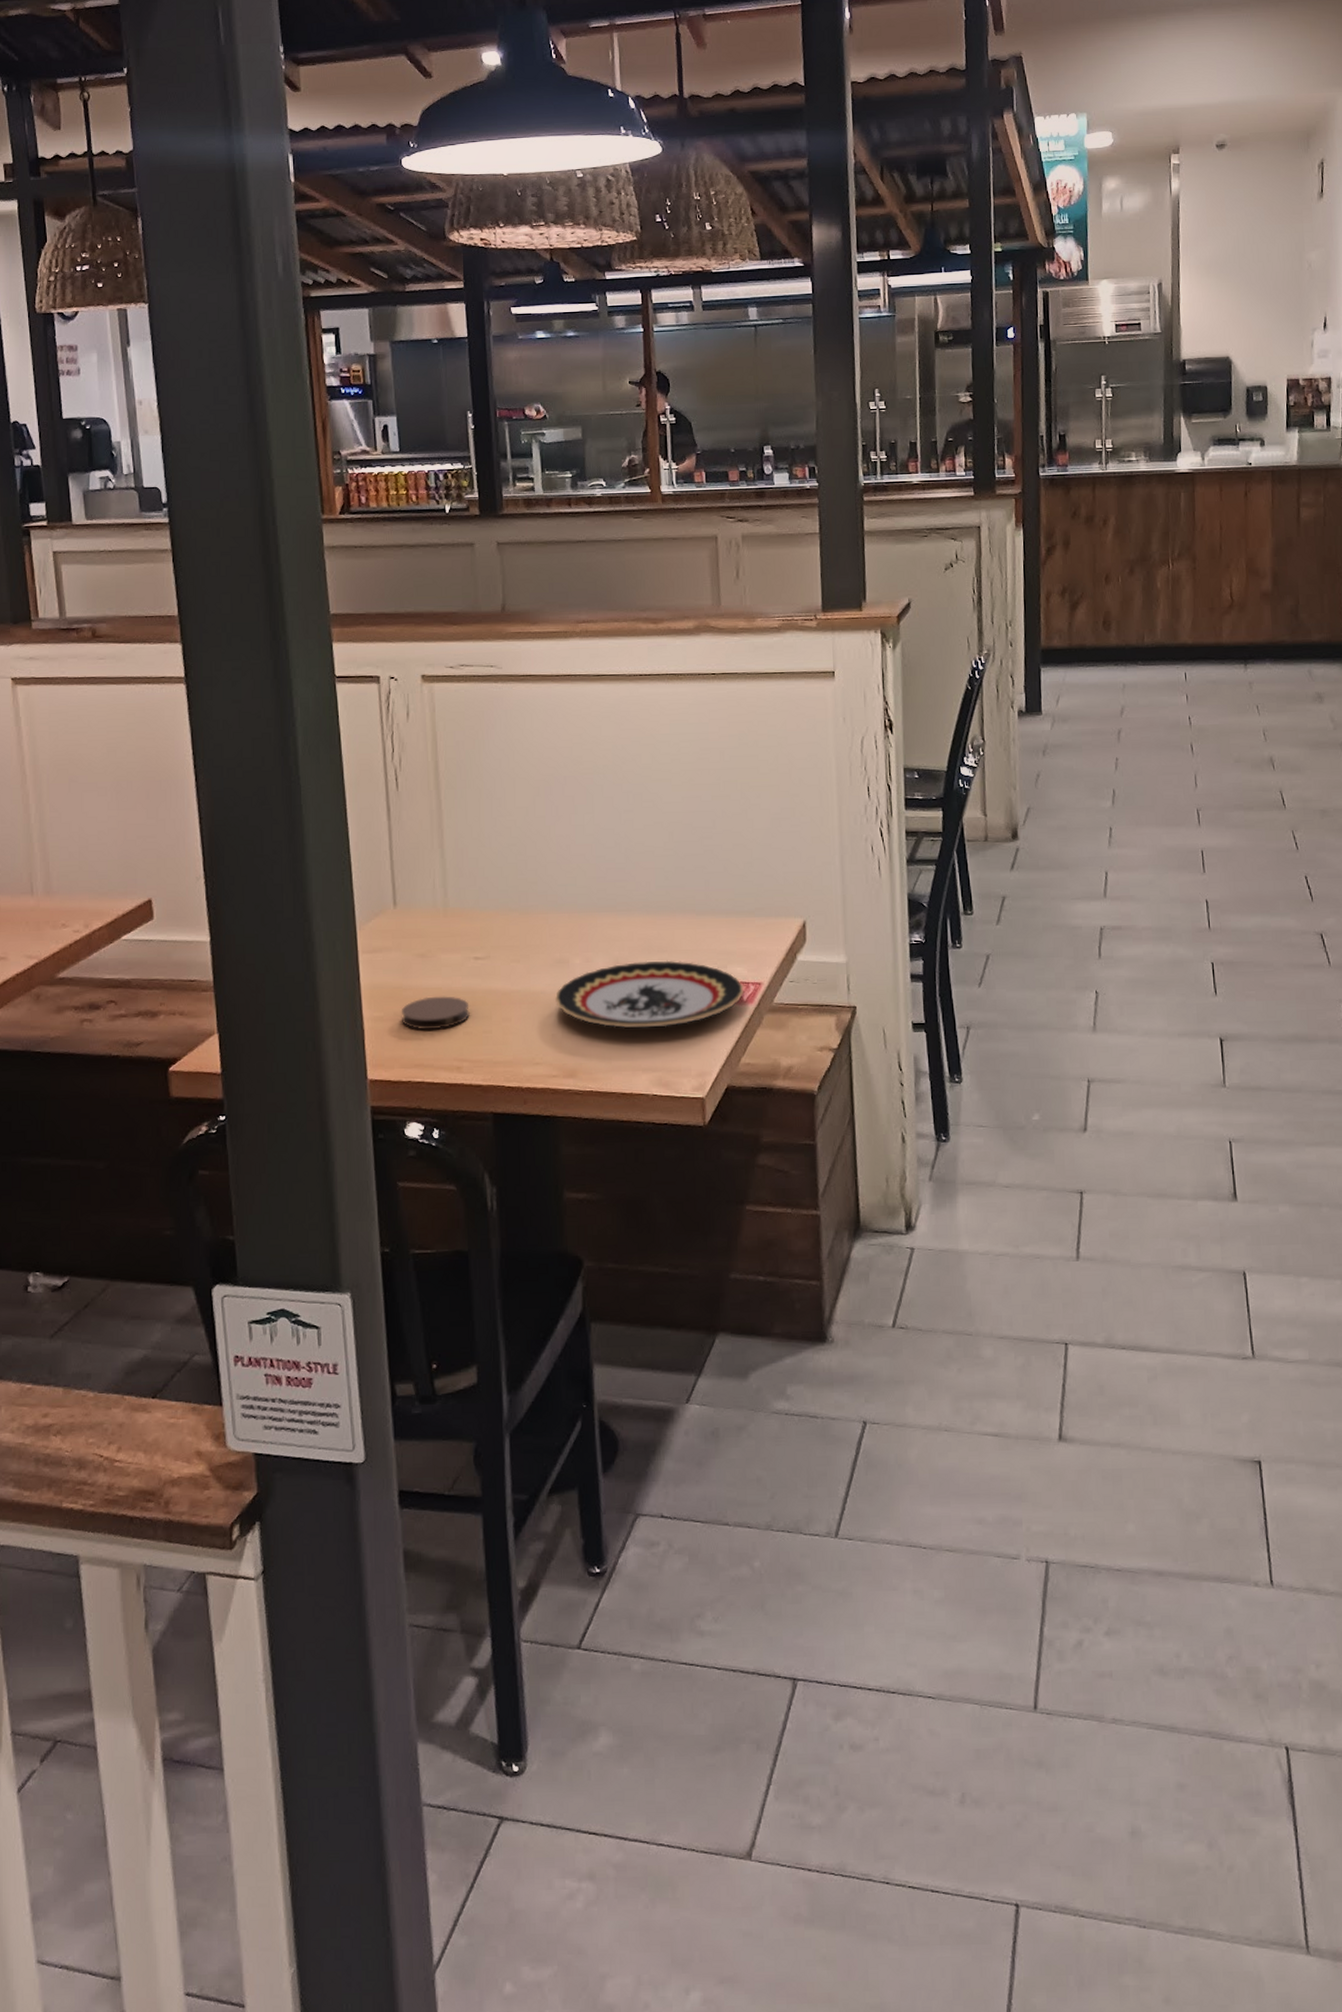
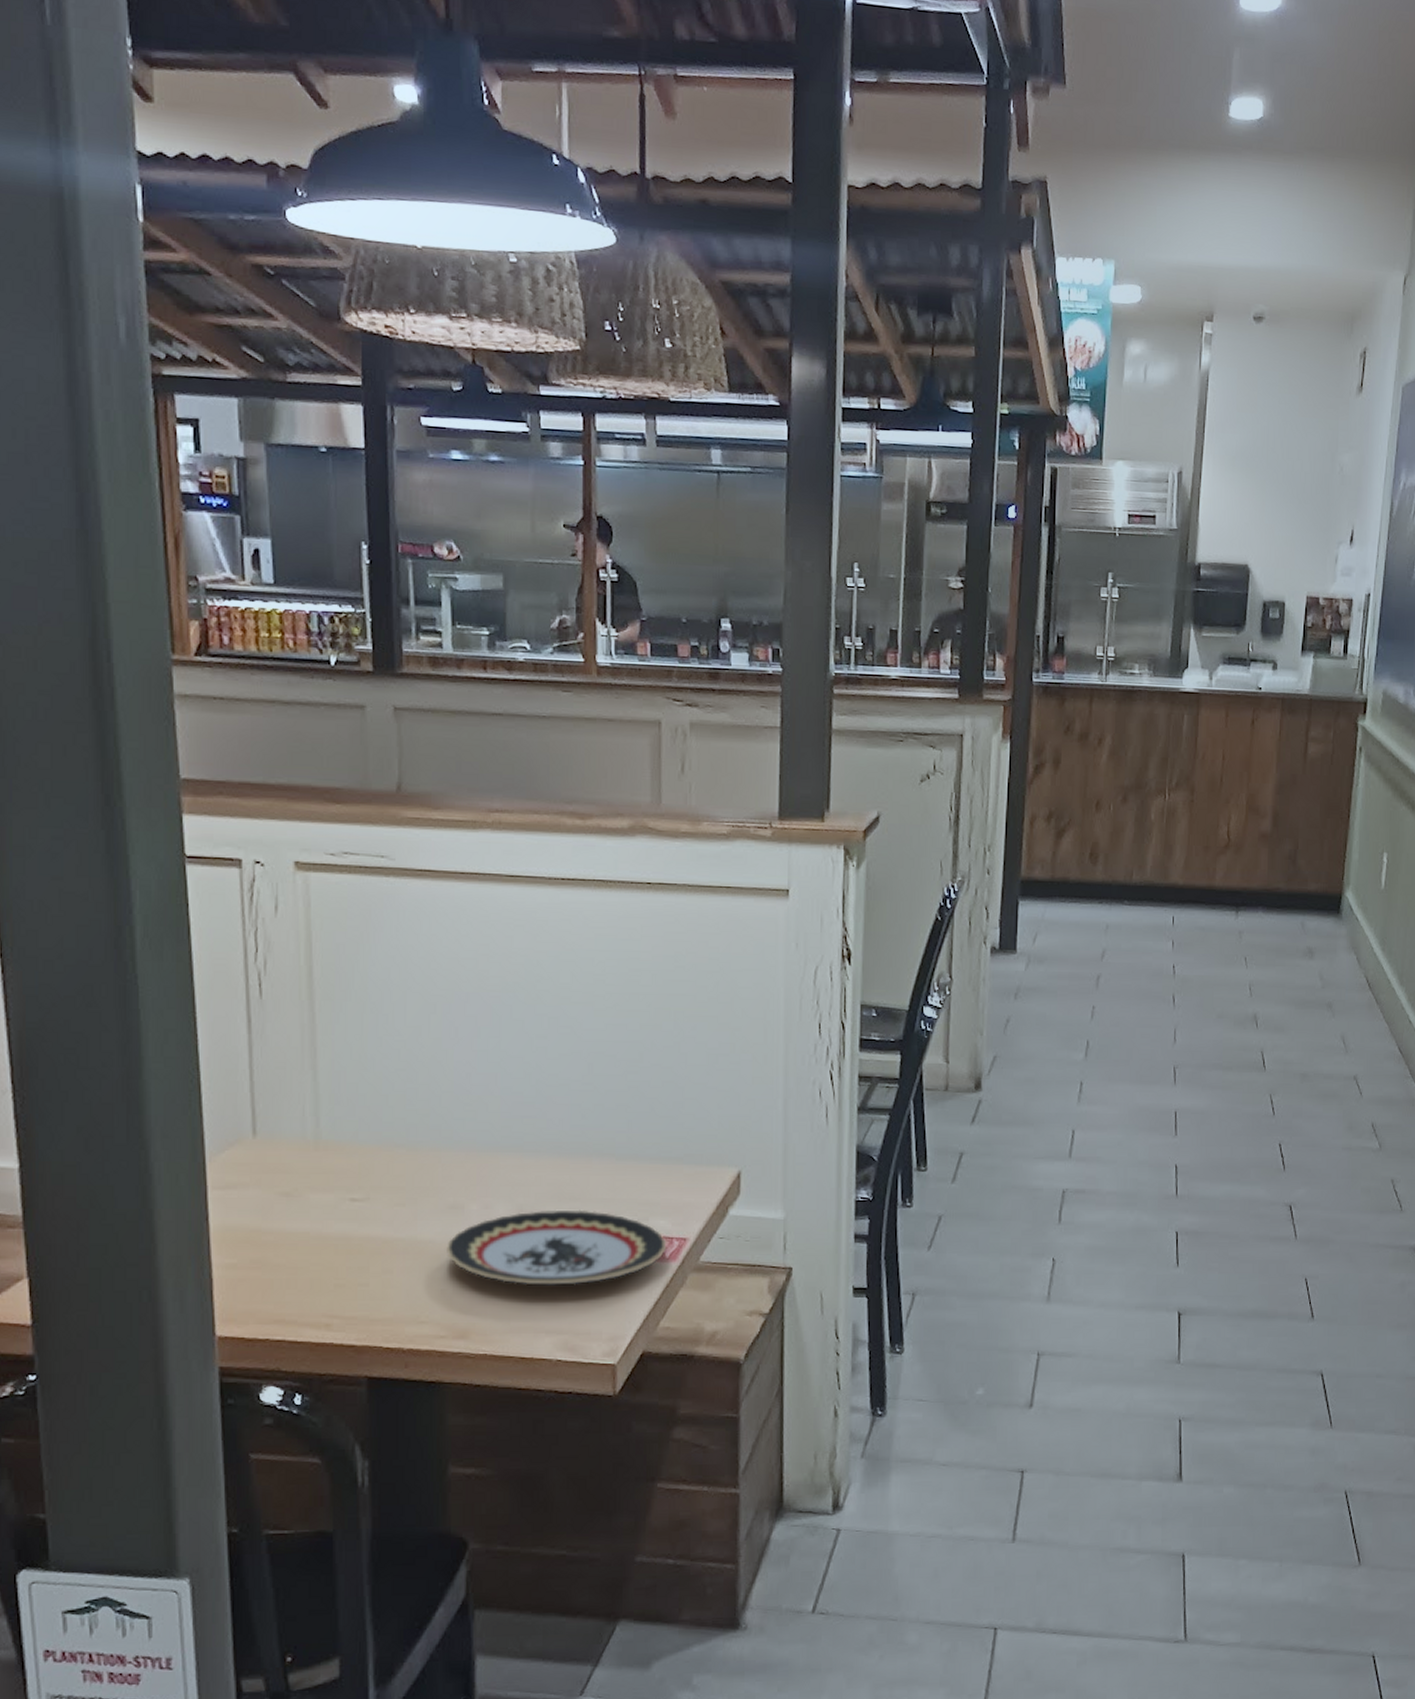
coaster: present [401,996,470,1030] -> none [258,1242,343,1281]

